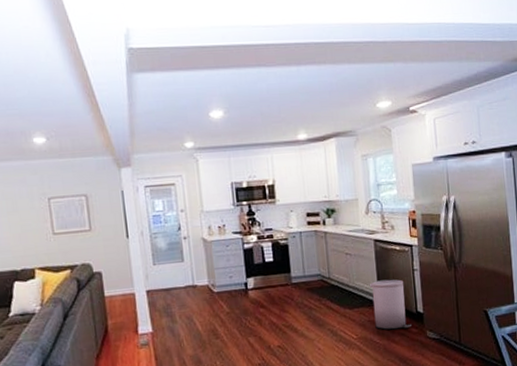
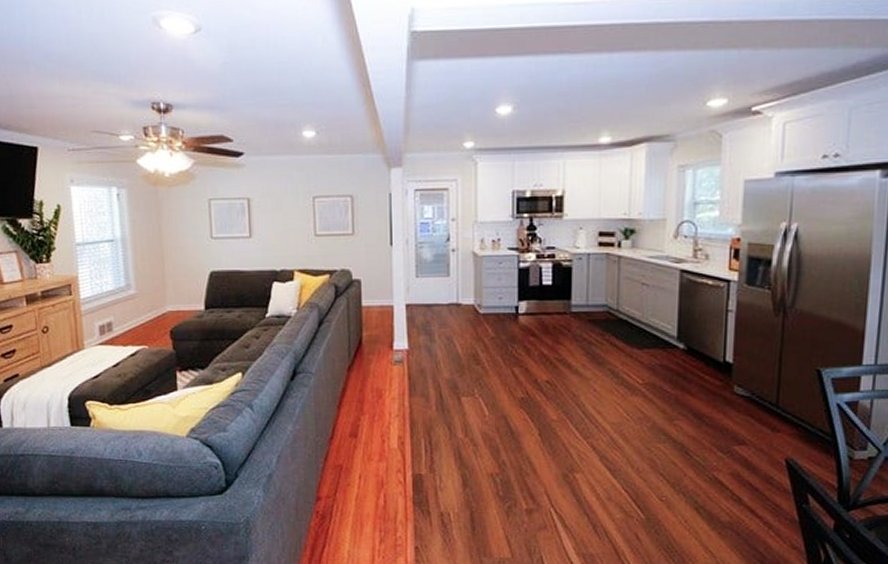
pedal bin: present [370,279,411,331] -> none [668,319,715,379]

